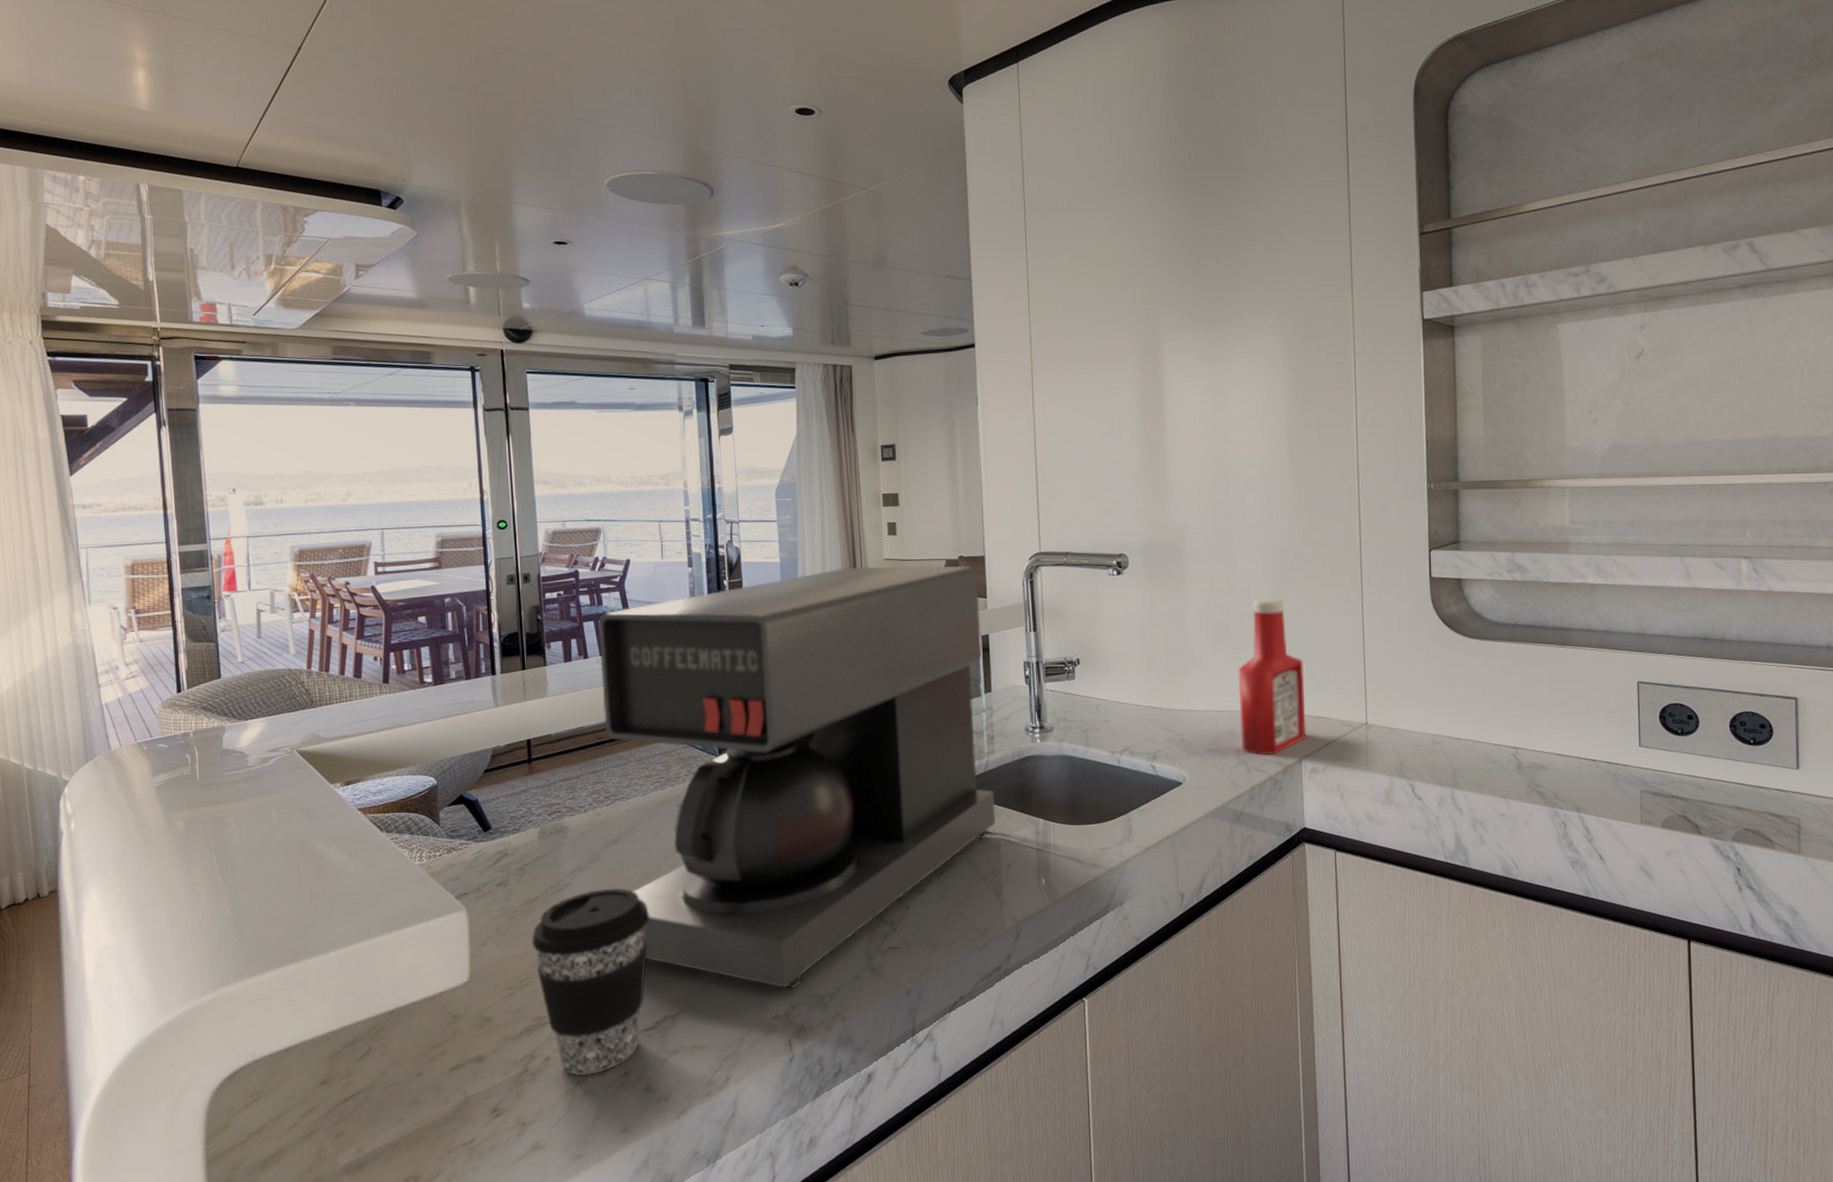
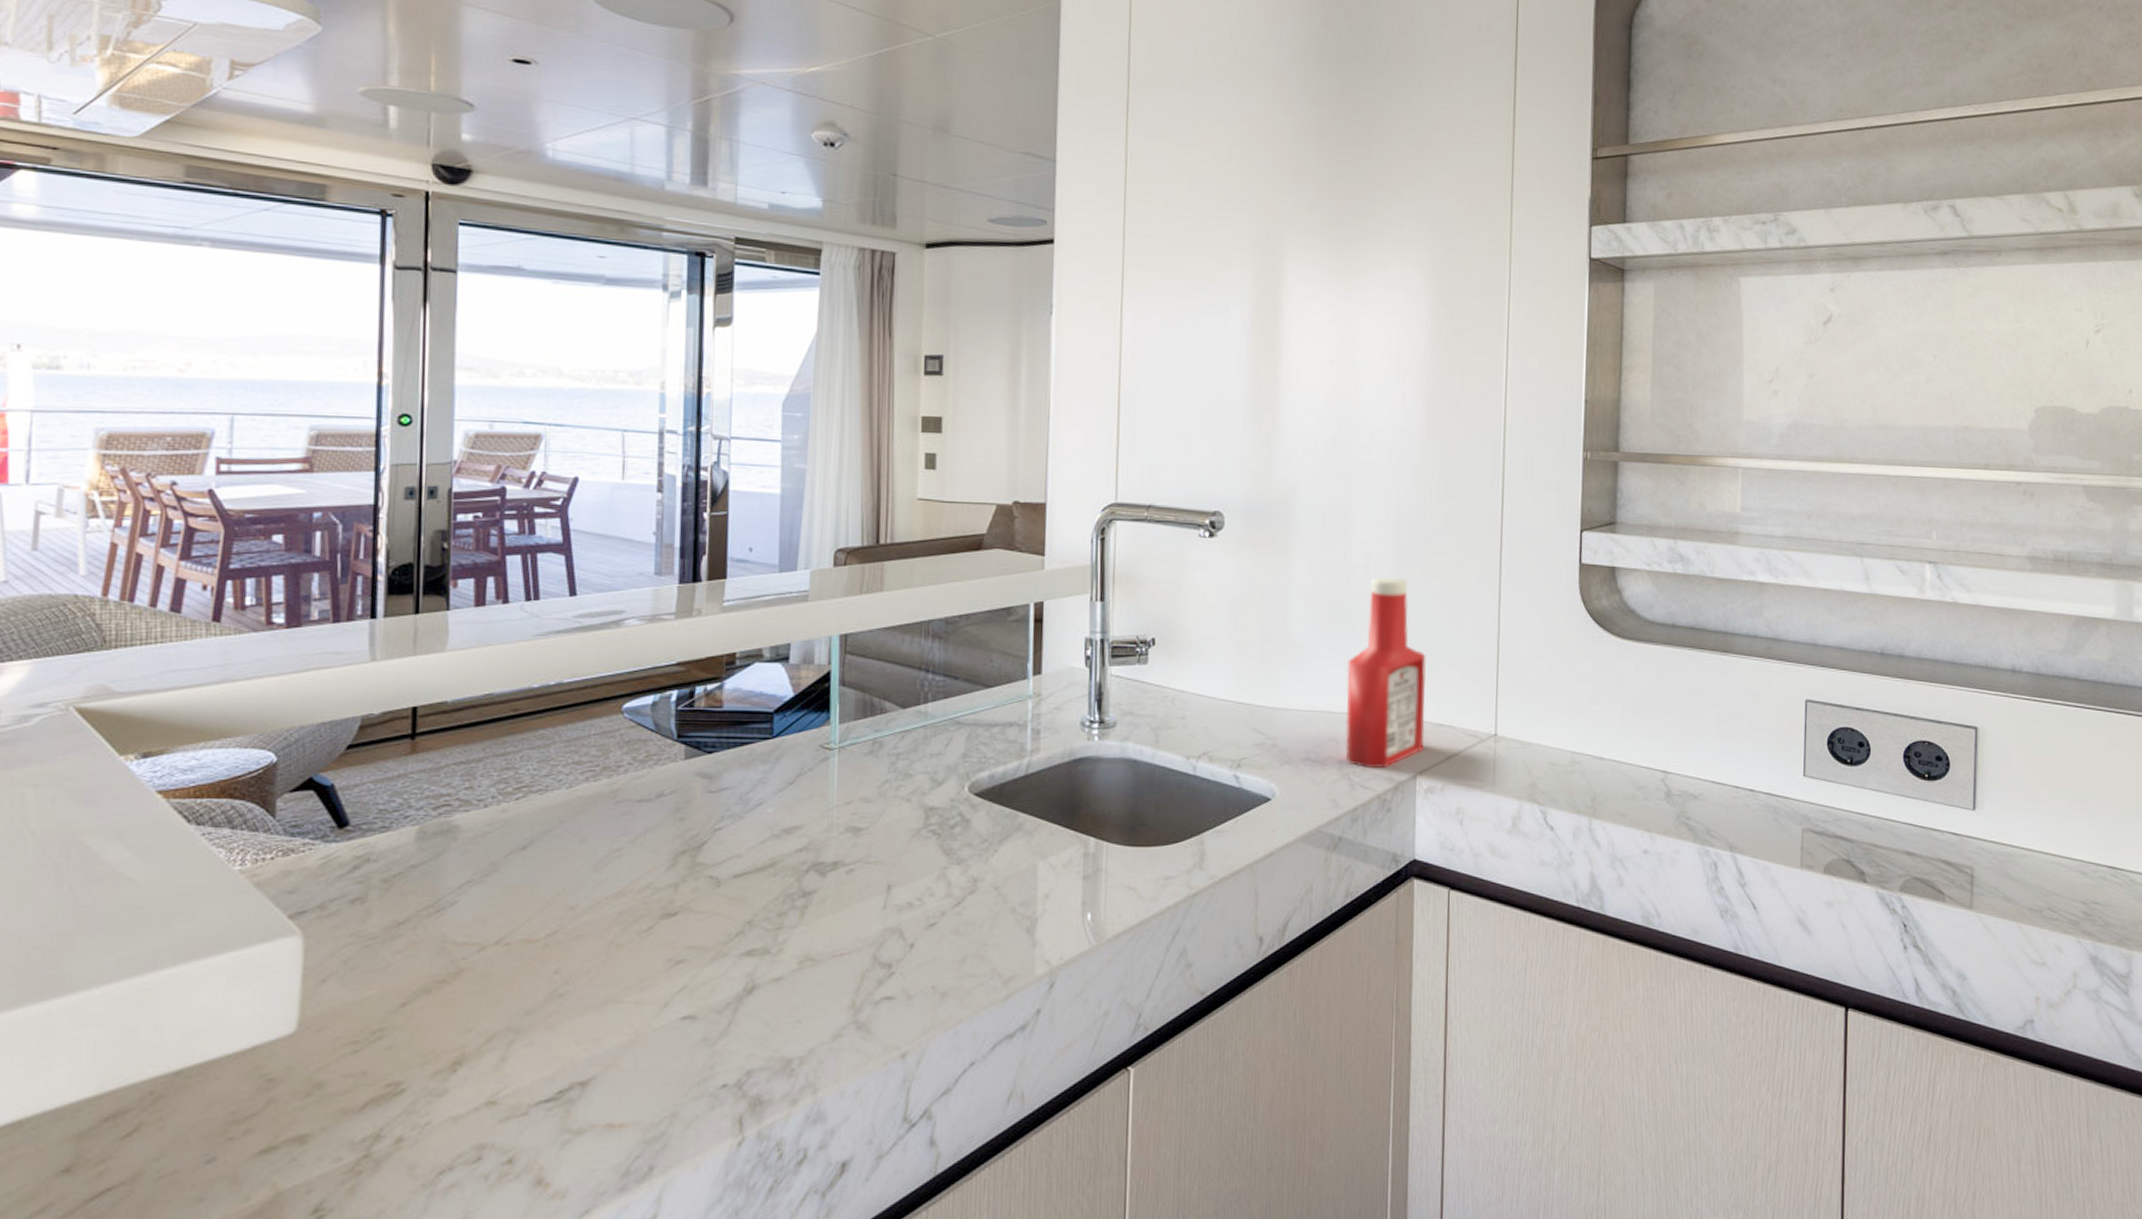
coffee cup: present [532,889,650,1075] -> none [393,911,563,1163]
coffee maker: present [598,565,996,989] -> none [523,506,1036,1049]

